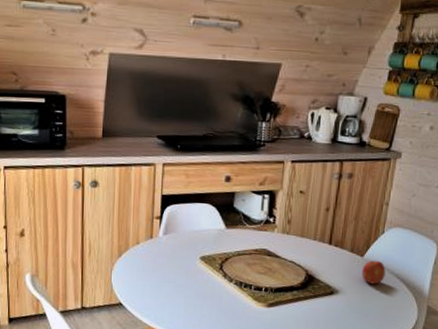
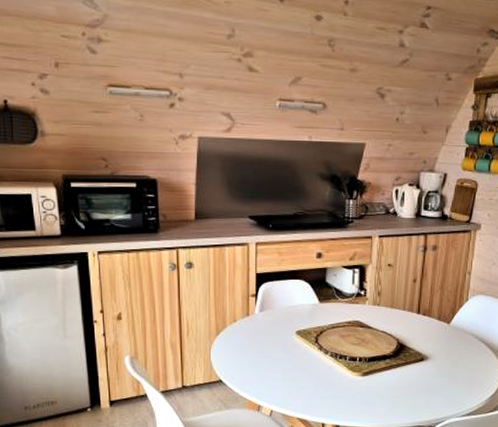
fruit: present [362,260,386,284] -> none [449,326,471,349]

